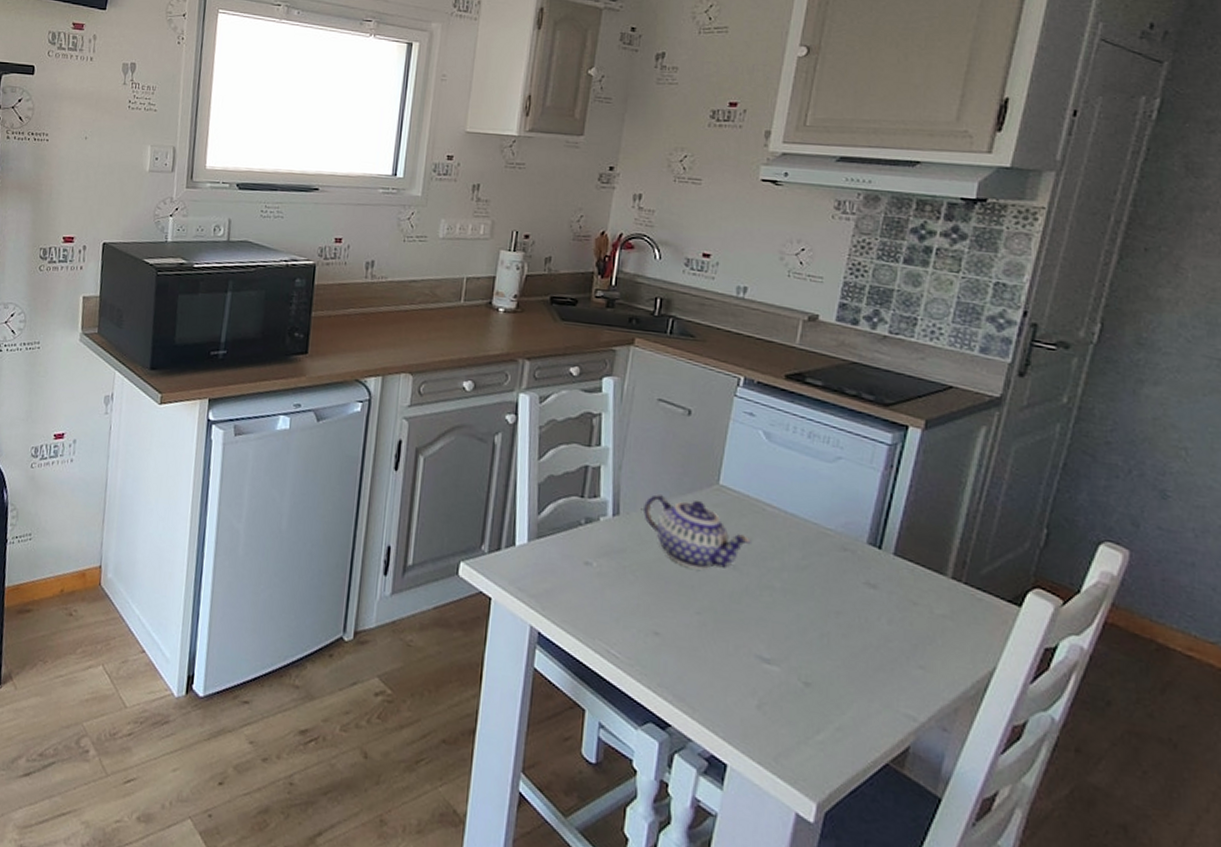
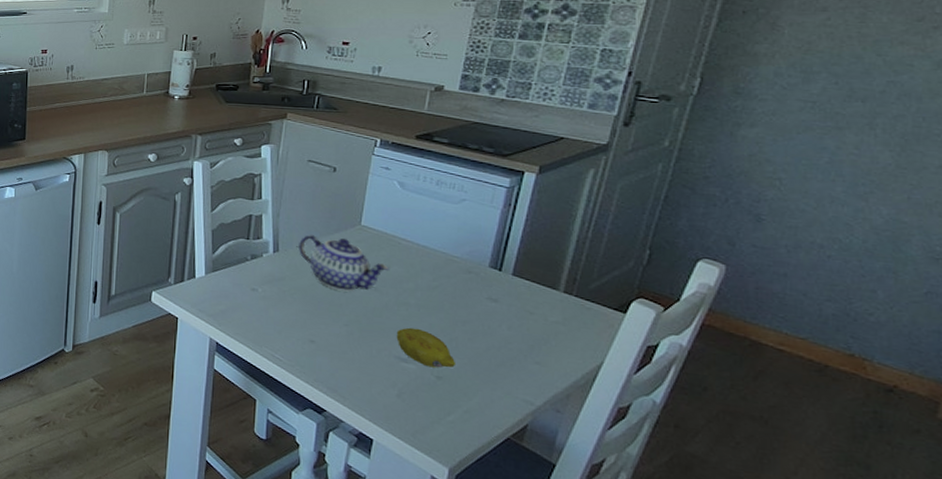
fruit: none [758,618,828,672] -> present [396,327,456,368]

